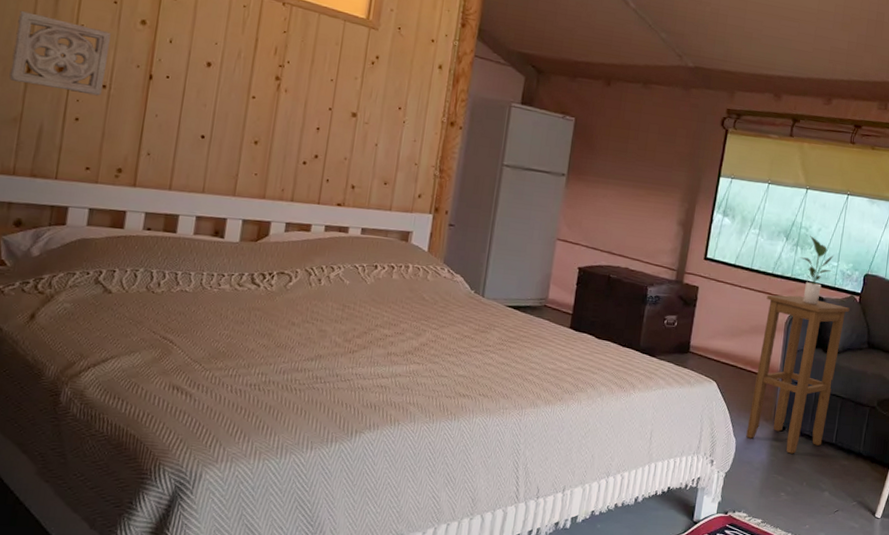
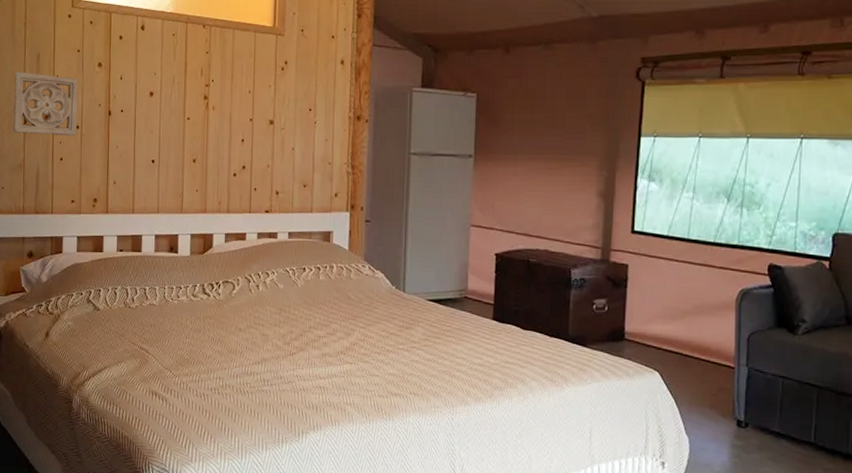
stool: present [746,295,850,454] -> none [701,266,818,455]
potted plant: present [800,235,834,305] -> none [747,192,791,276]

